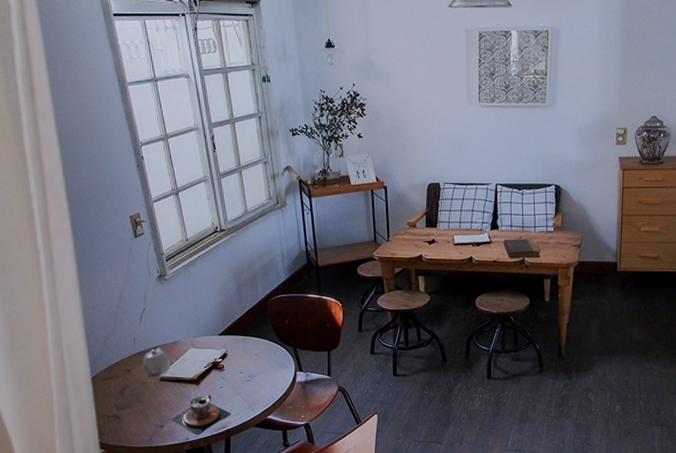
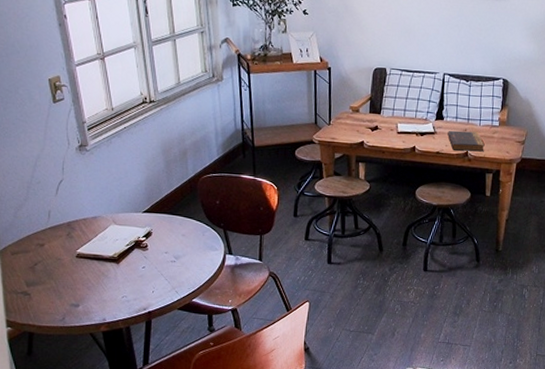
teapot: present [142,347,171,377] -> none [57,222,89,254]
teacup: present [170,394,231,435] -> none [86,274,154,316]

